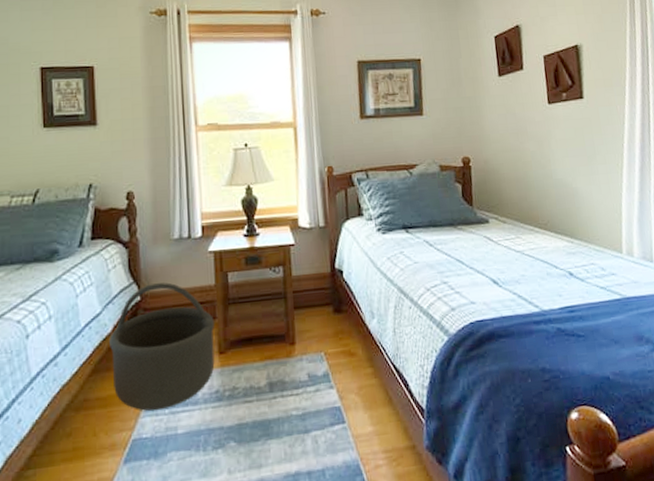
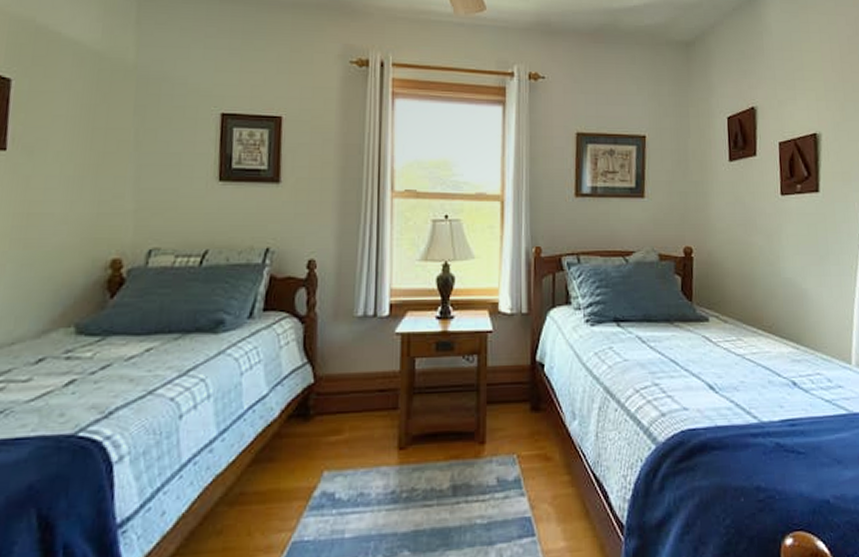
basket: present [109,282,215,411] -> none [274,365,397,510]

